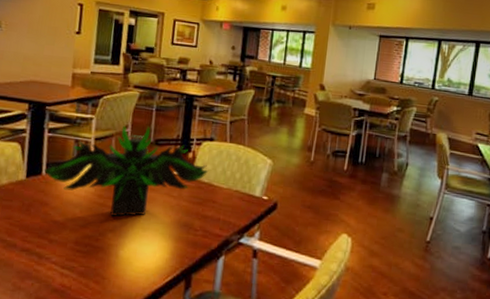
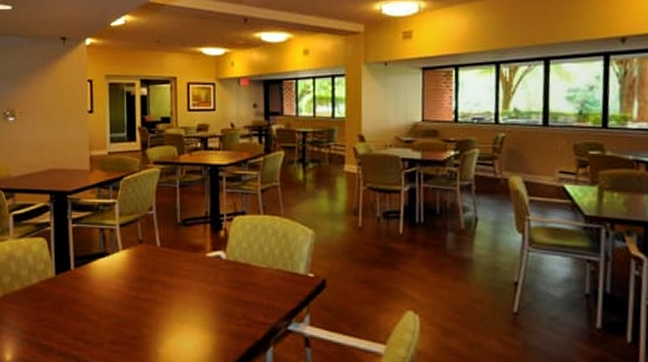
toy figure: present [43,125,209,217] -> none [72,206,244,310]

